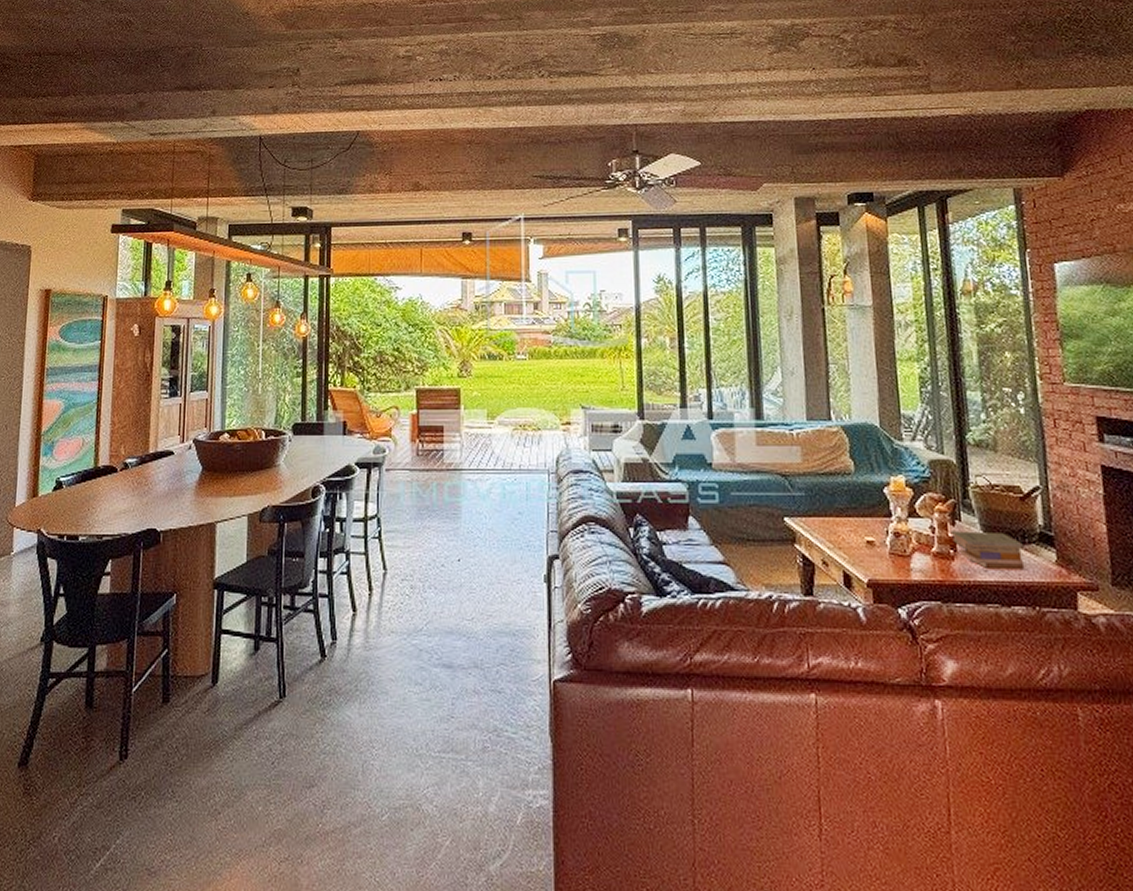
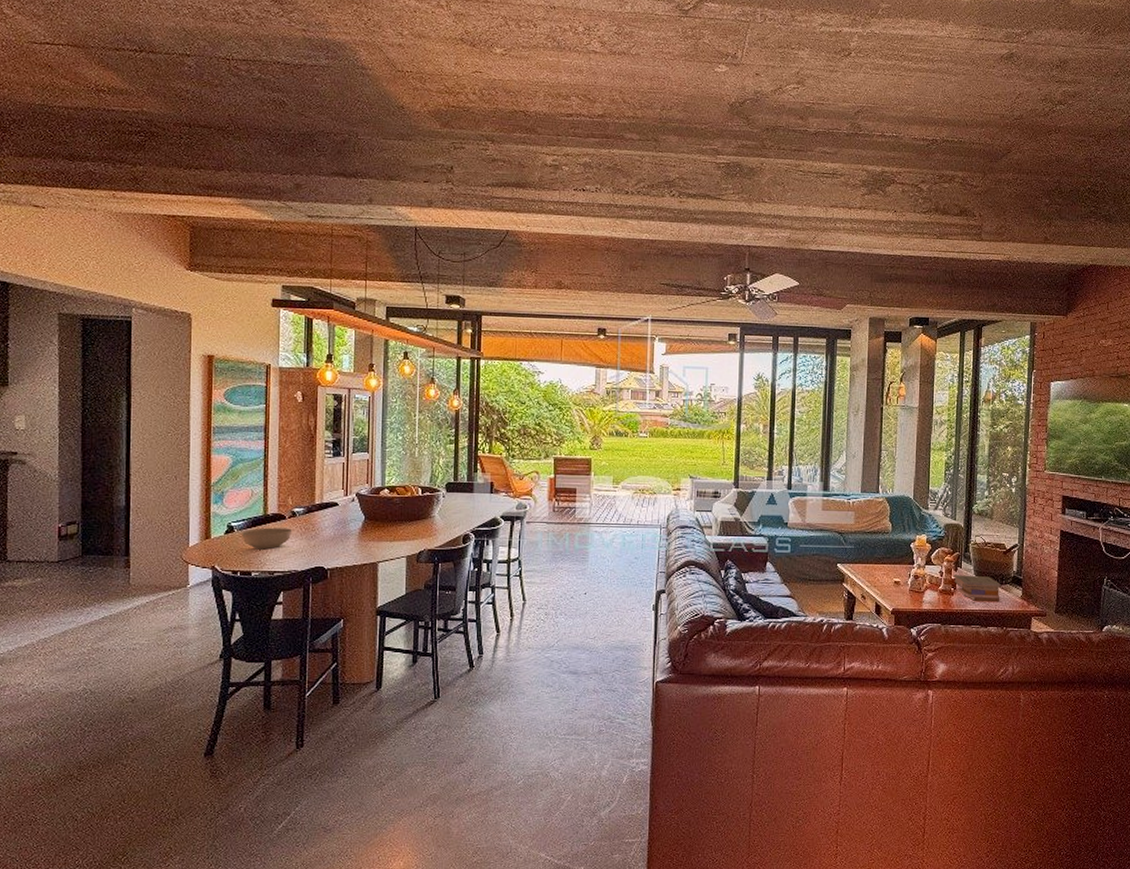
bowl: none [70,482,124,509] -> present [242,527,292,550]

